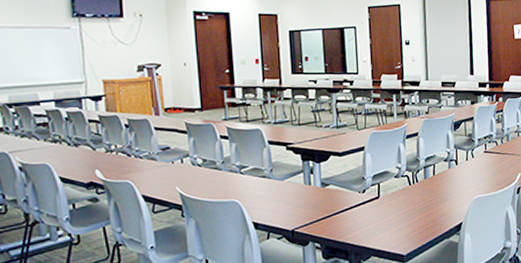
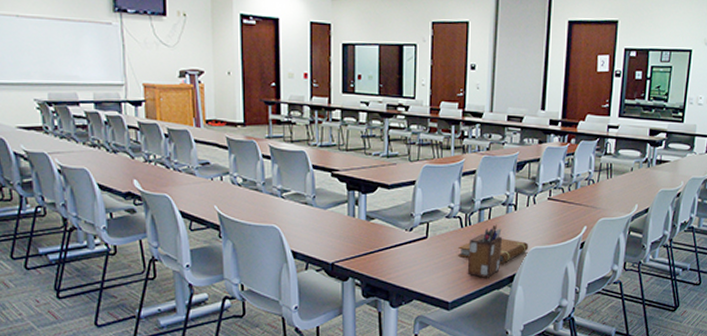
notebook: none [408,191,472,215] -> present [458,238,529,264]
desk organizer: none [417,179,448,230] -> present [467,224,503,278]

